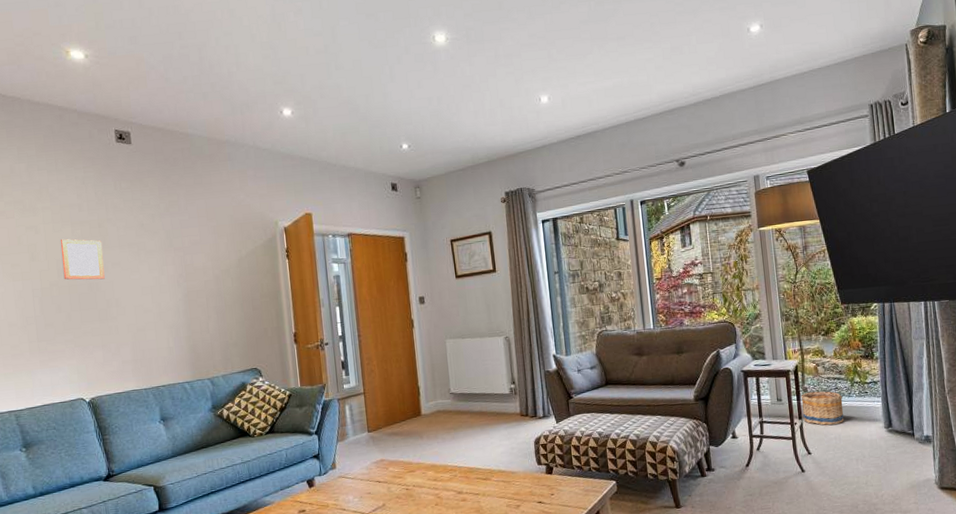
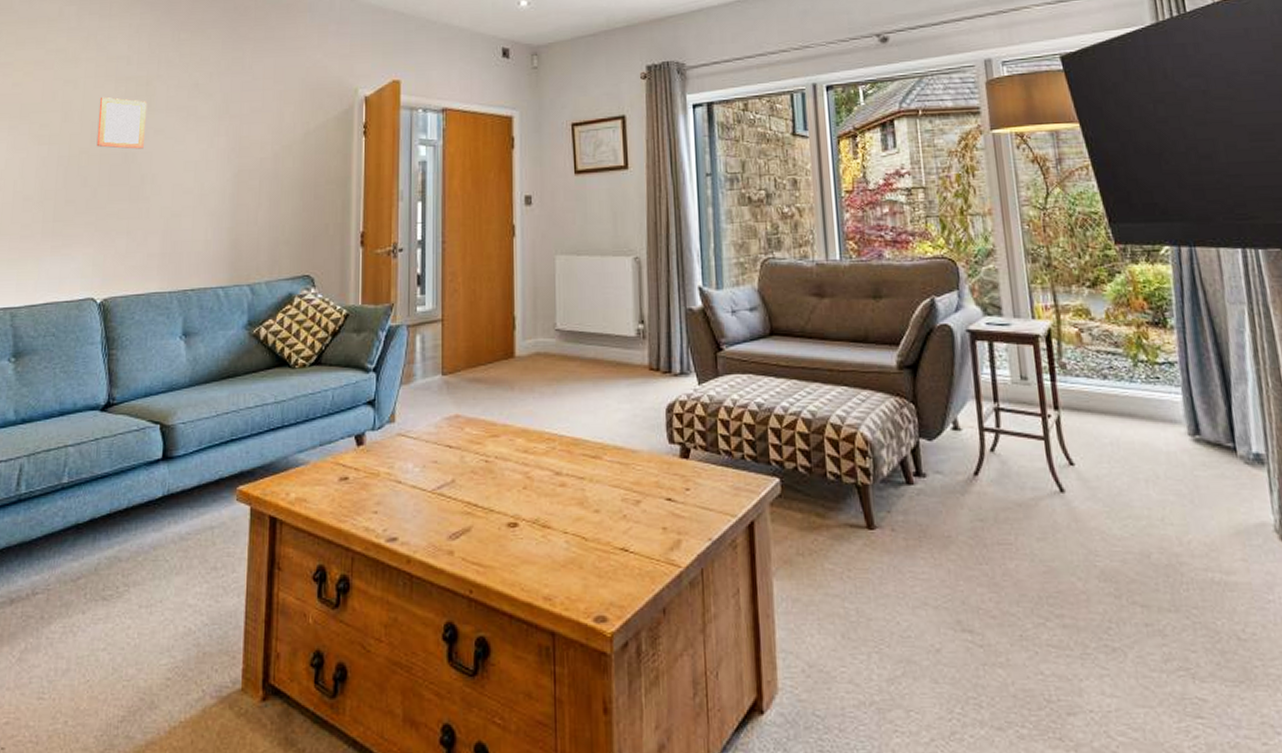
basket: present [801,391,844,425] -> none [1056,369,1125,423]

